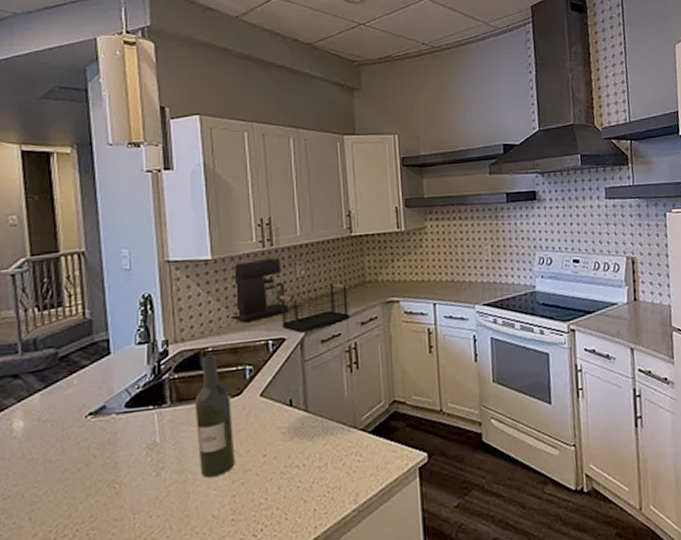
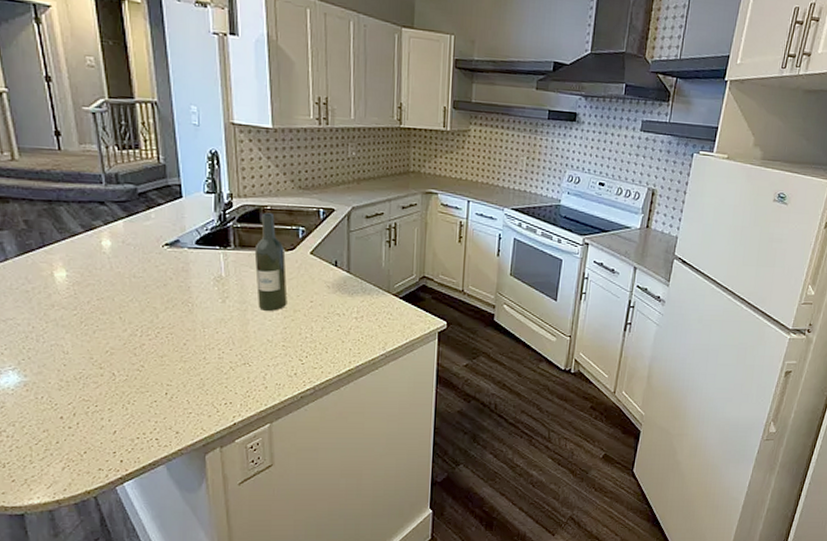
coffee maker: present [229,257,288,322] -> none [286,133,338,190]
dish rack: present [277,283,350,333] -> none [330,168,395,207]

